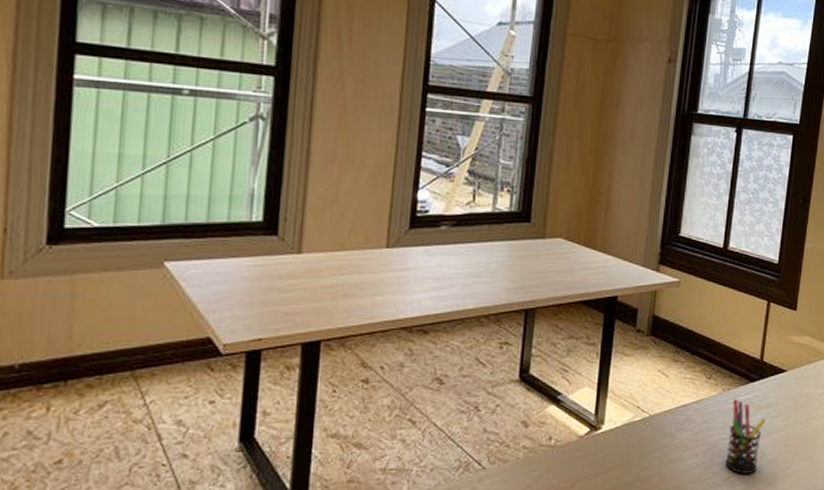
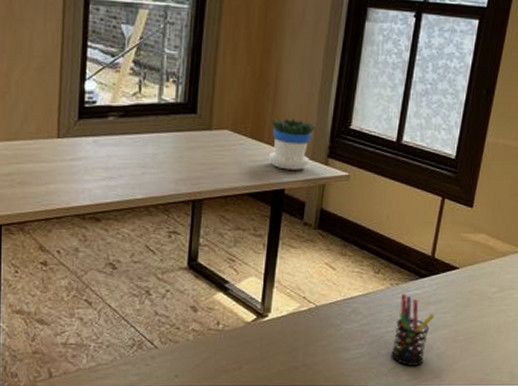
flowerpot: none [601,226,647,277] -> present [268,118,315,170]

